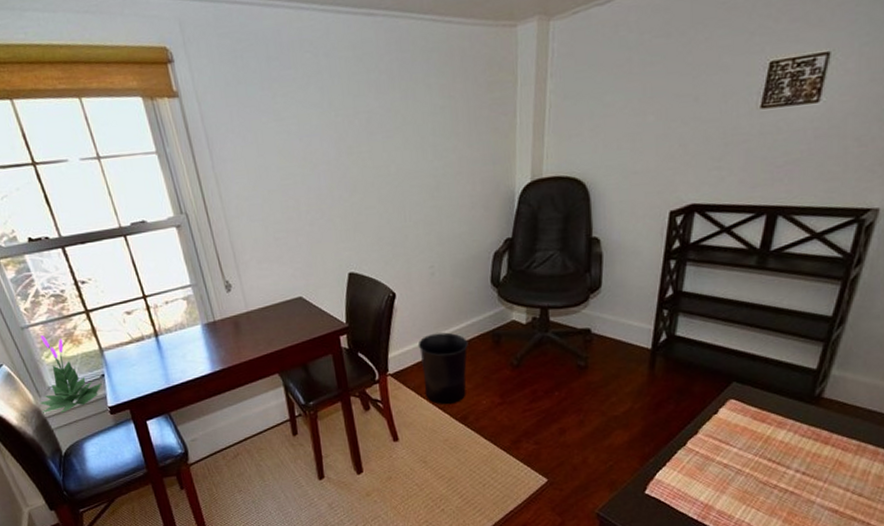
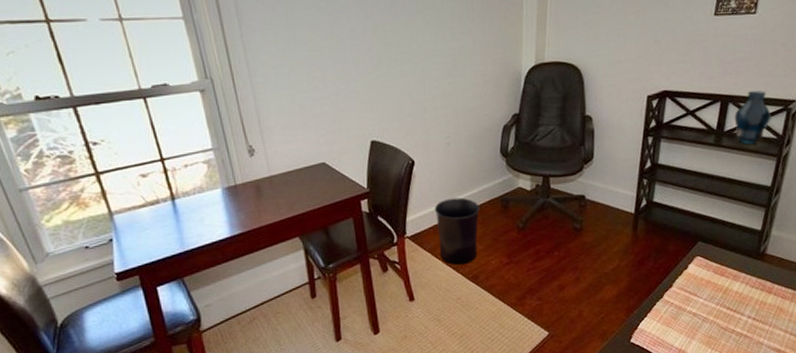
plant: present [39,335,102,413] -> none [34,198,109,281]
vase: none [784,198,836,266] -> present [734,90,771,145]

